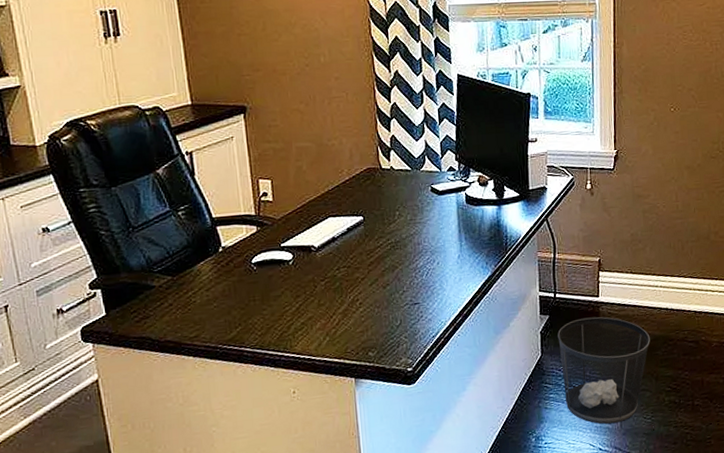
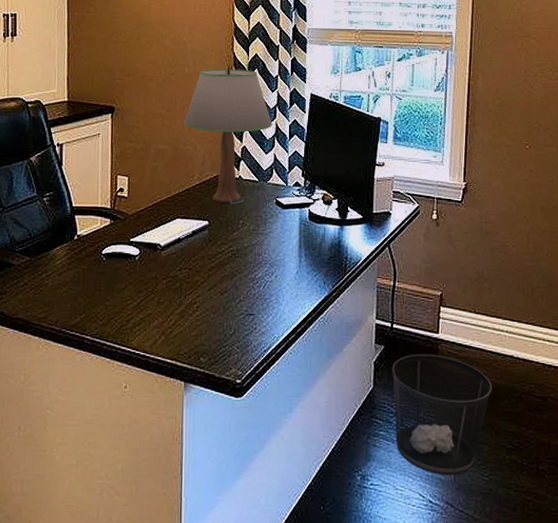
table lamp: none [324,49,421,198] -> present [183,64,273,206]

